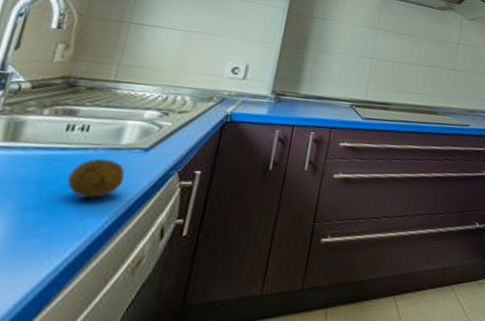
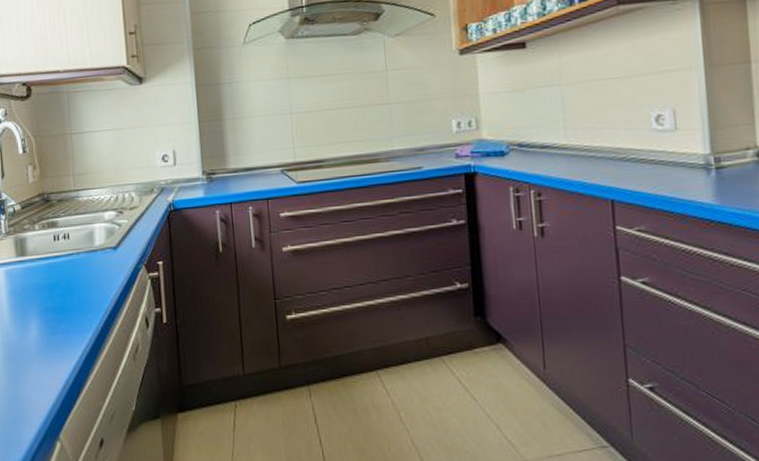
fruit: present [66,158,125,198] -> none [66,261,106,297]

